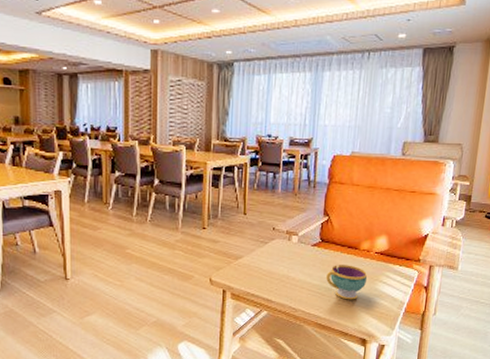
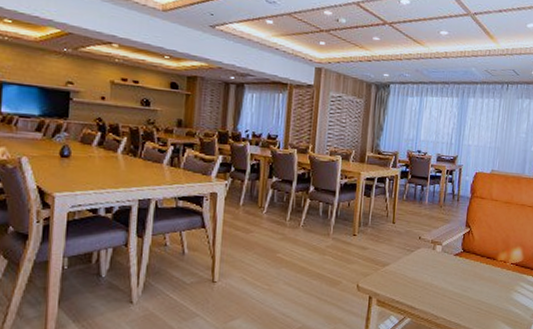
teacup: present [326,265,367,300] -> none [466,274,503,309]

